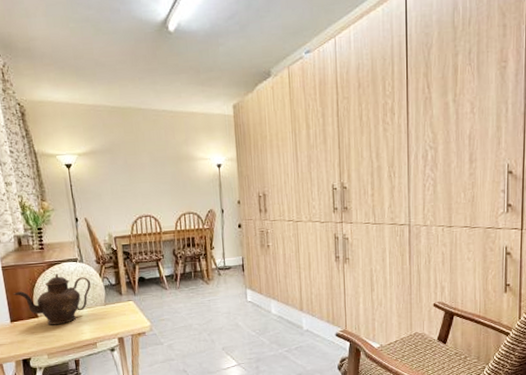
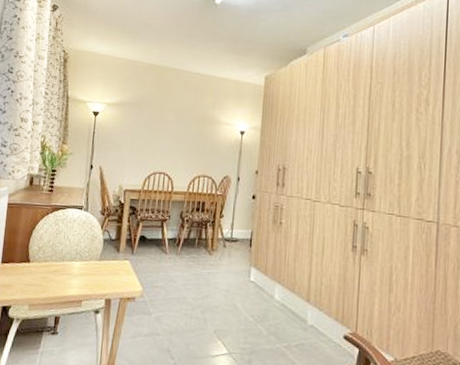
teapot: present [13,274,91,325] -> none [11,219,91,275]

